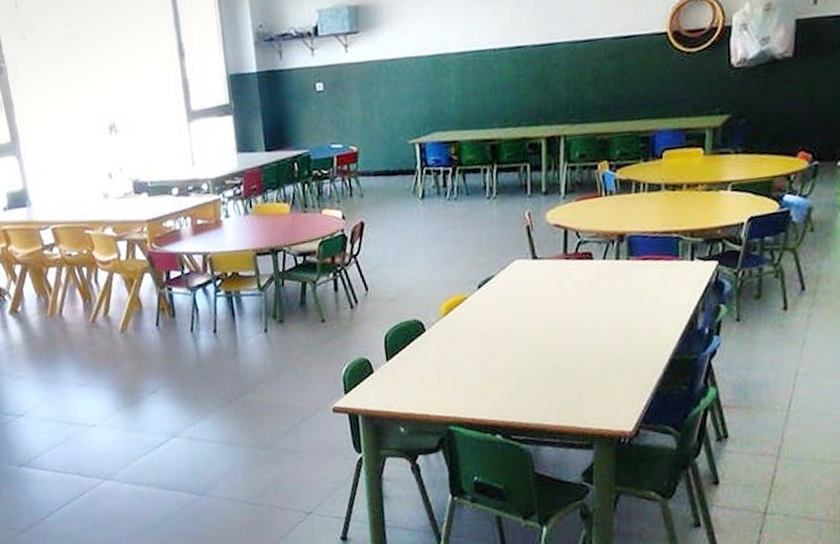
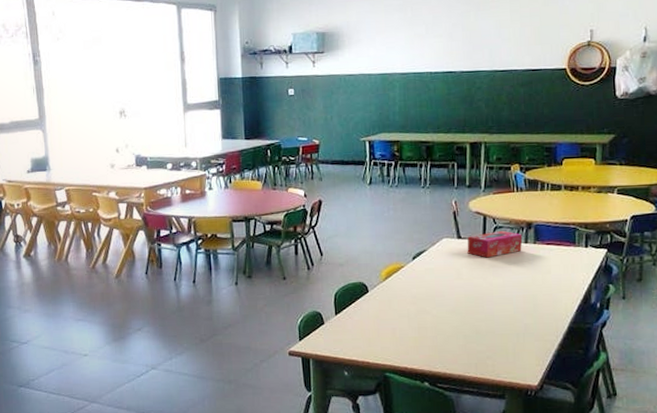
tissue box: none [544,245,613,281] -> present [467,230,523,258]

